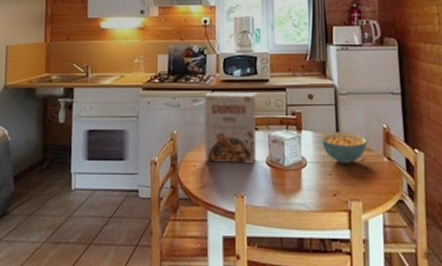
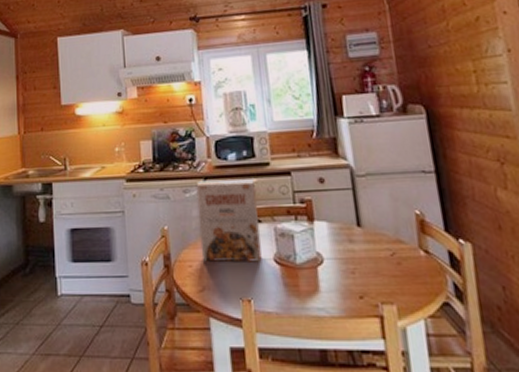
cereal bowl: present [320,132,367,163] -> none [337,221,397,259]

